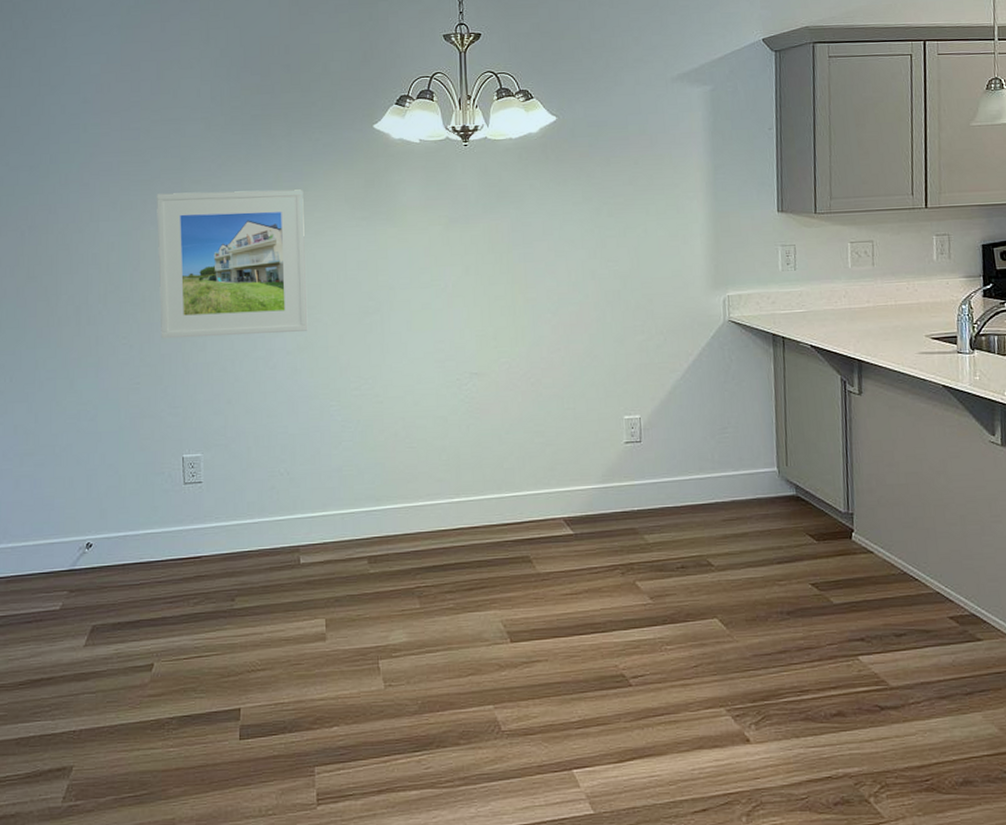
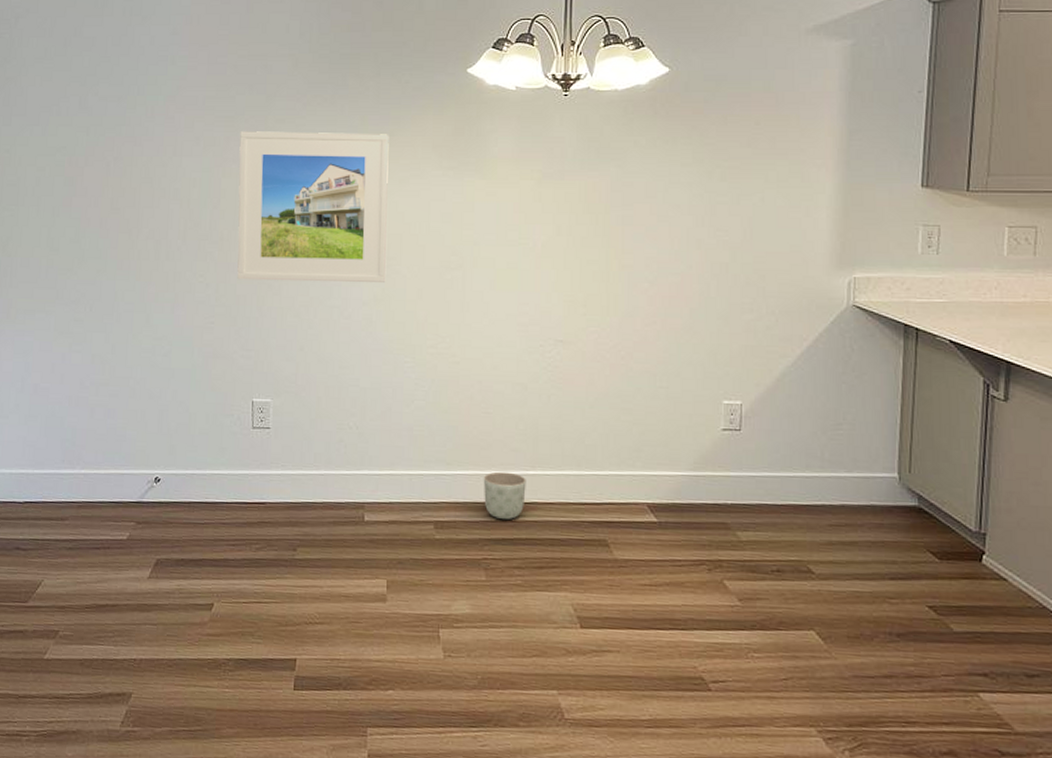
planter: none [411,501,452,547] -> present [483,471,526,519]

